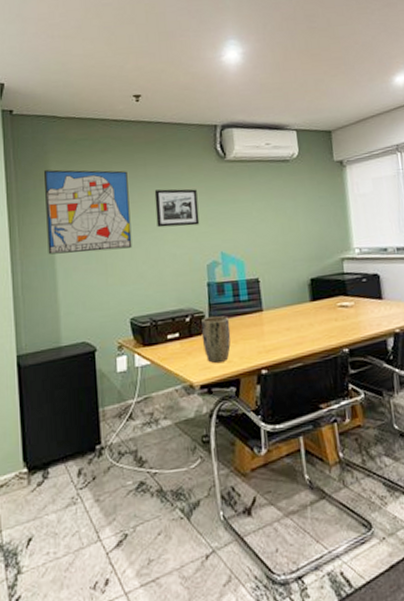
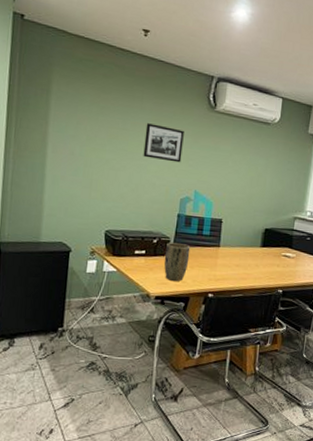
wall art: present [44,169,133,255] -> none [40,81,125,170]

